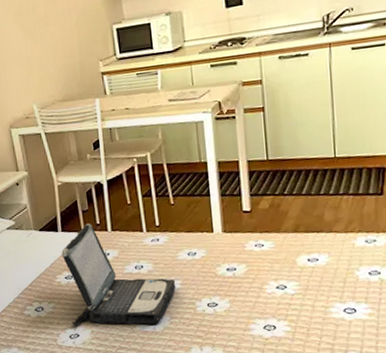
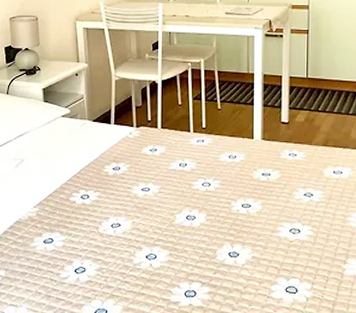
laptop: present [61,223,176,327] -> none [112,119,215,220]

